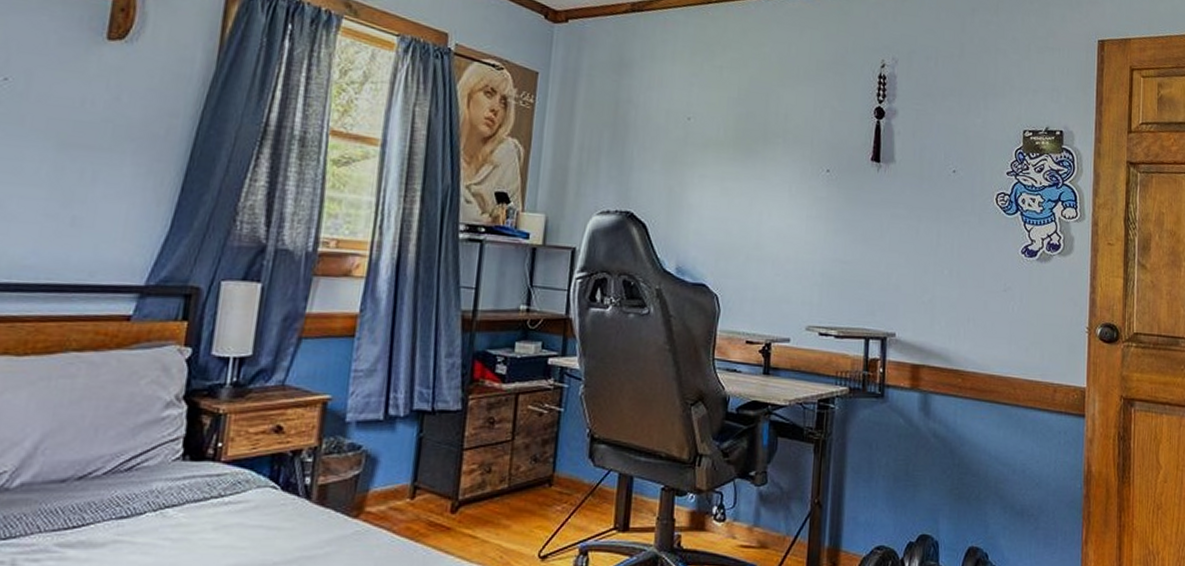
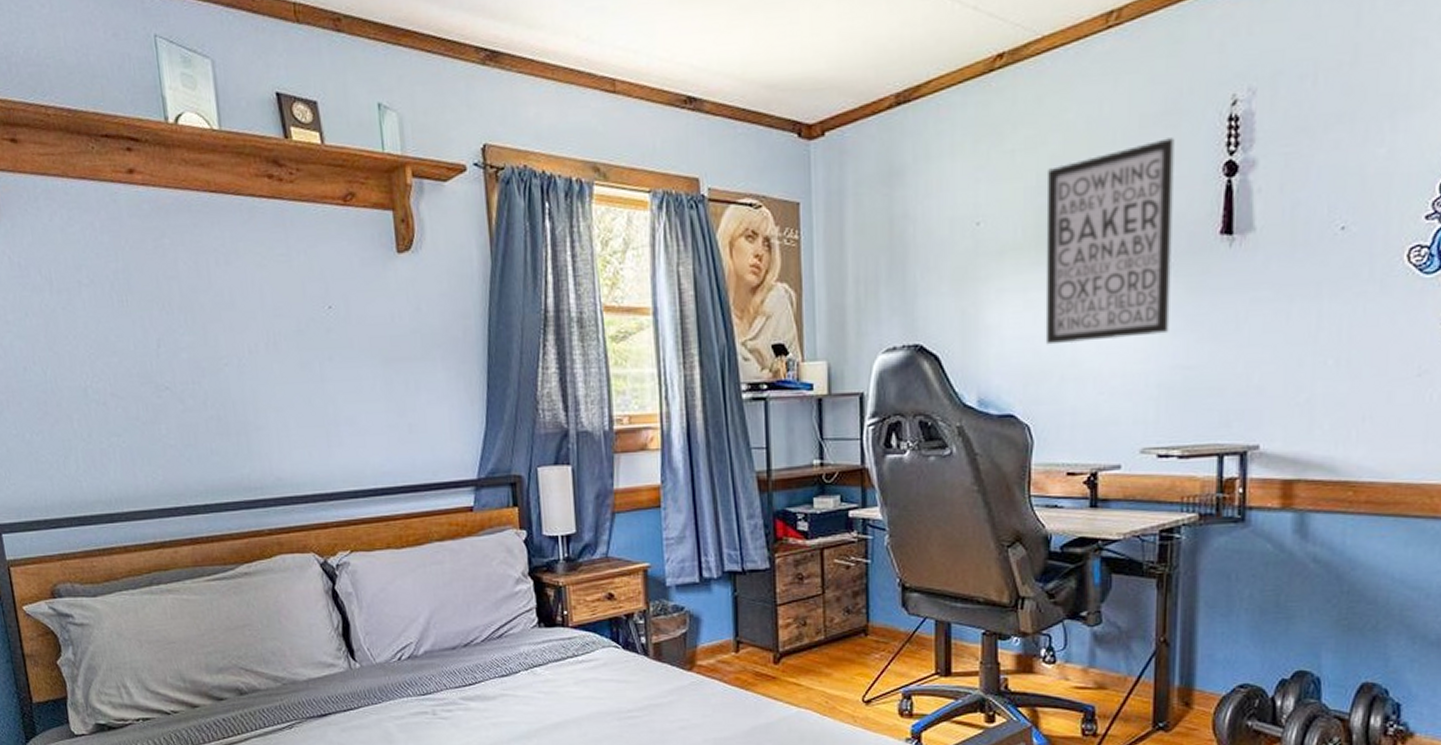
wall art: none [736,81,841,232] -> present [1045,137,1175,345]

